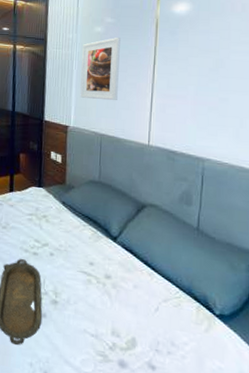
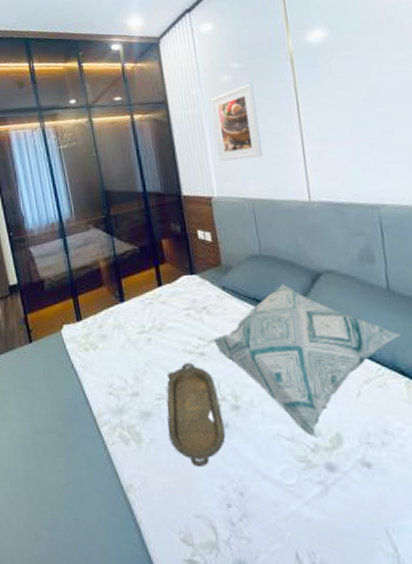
decorative pillow: none [46,209,201,339] -> present [213,284,401,438]

